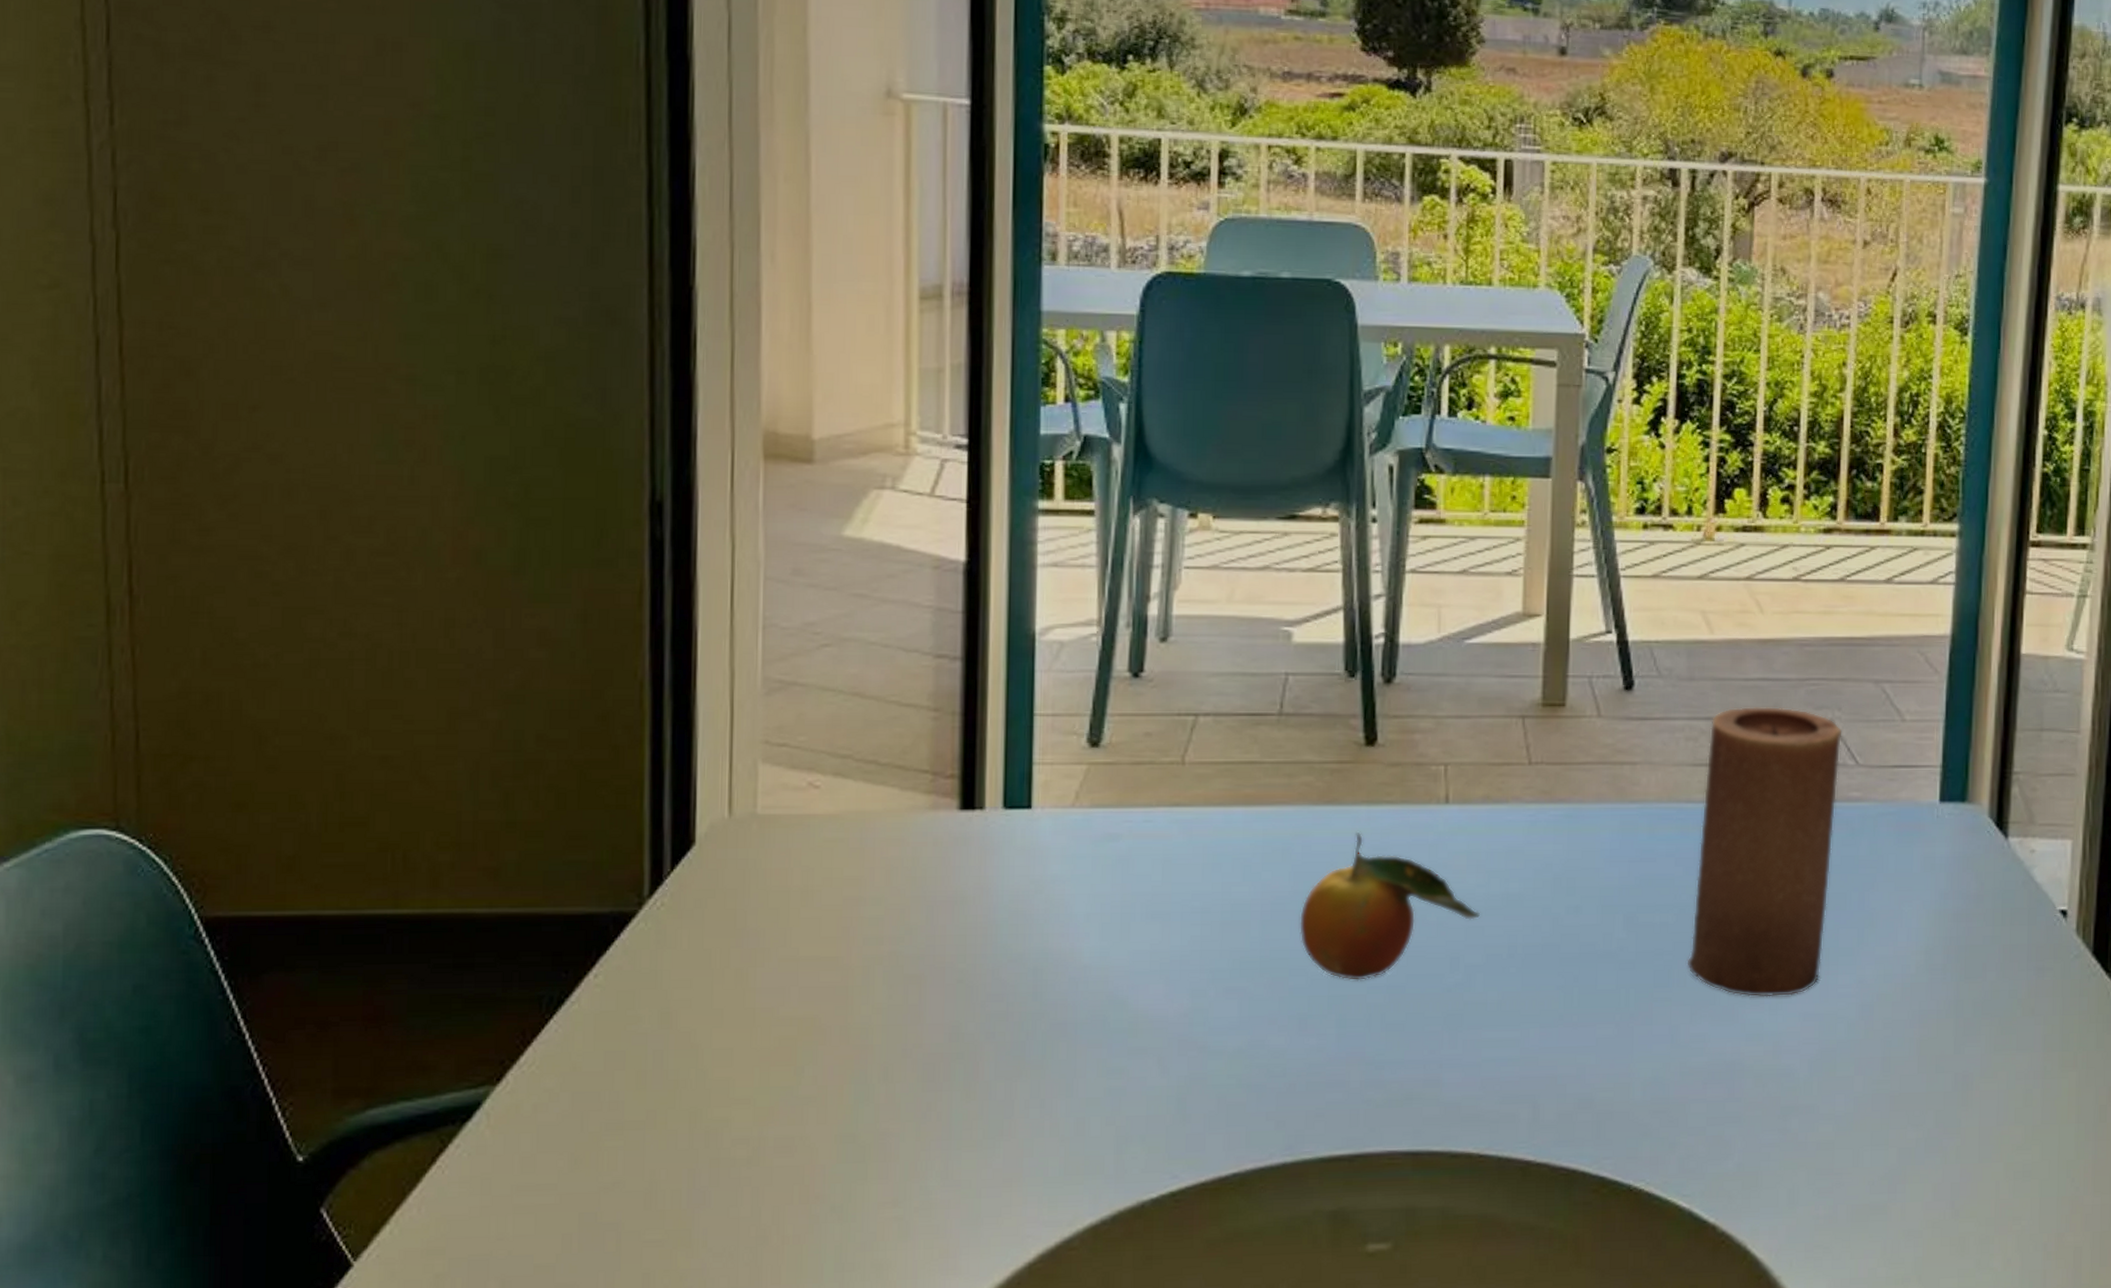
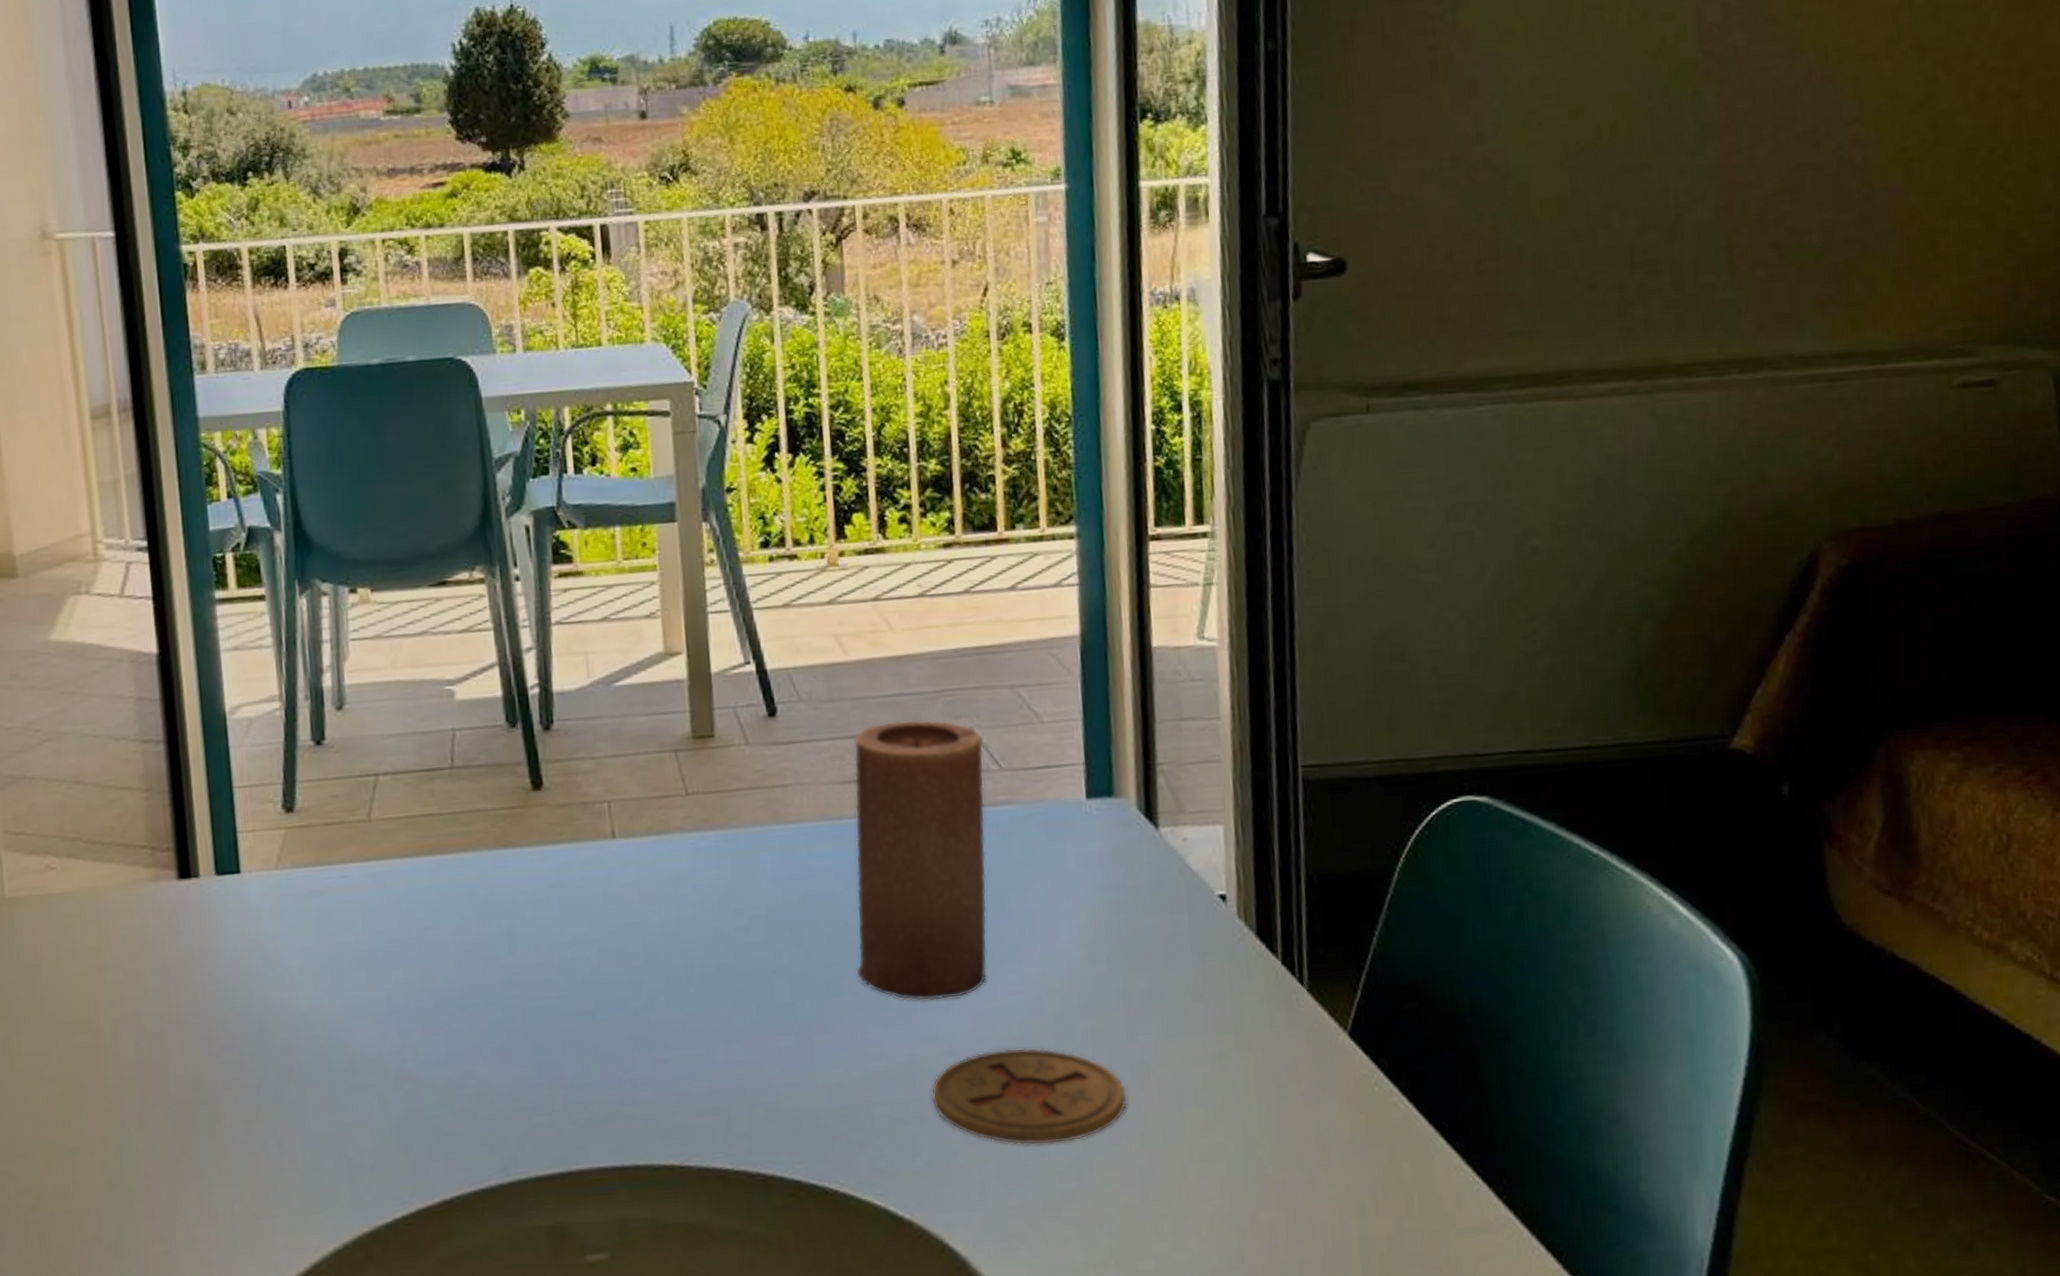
fruit: present [1298,833,1480,982] -> none [490,872,656,1011]
coaster: none [1749,1052,1948,1154] -> present [931,1047,1128,1146]

